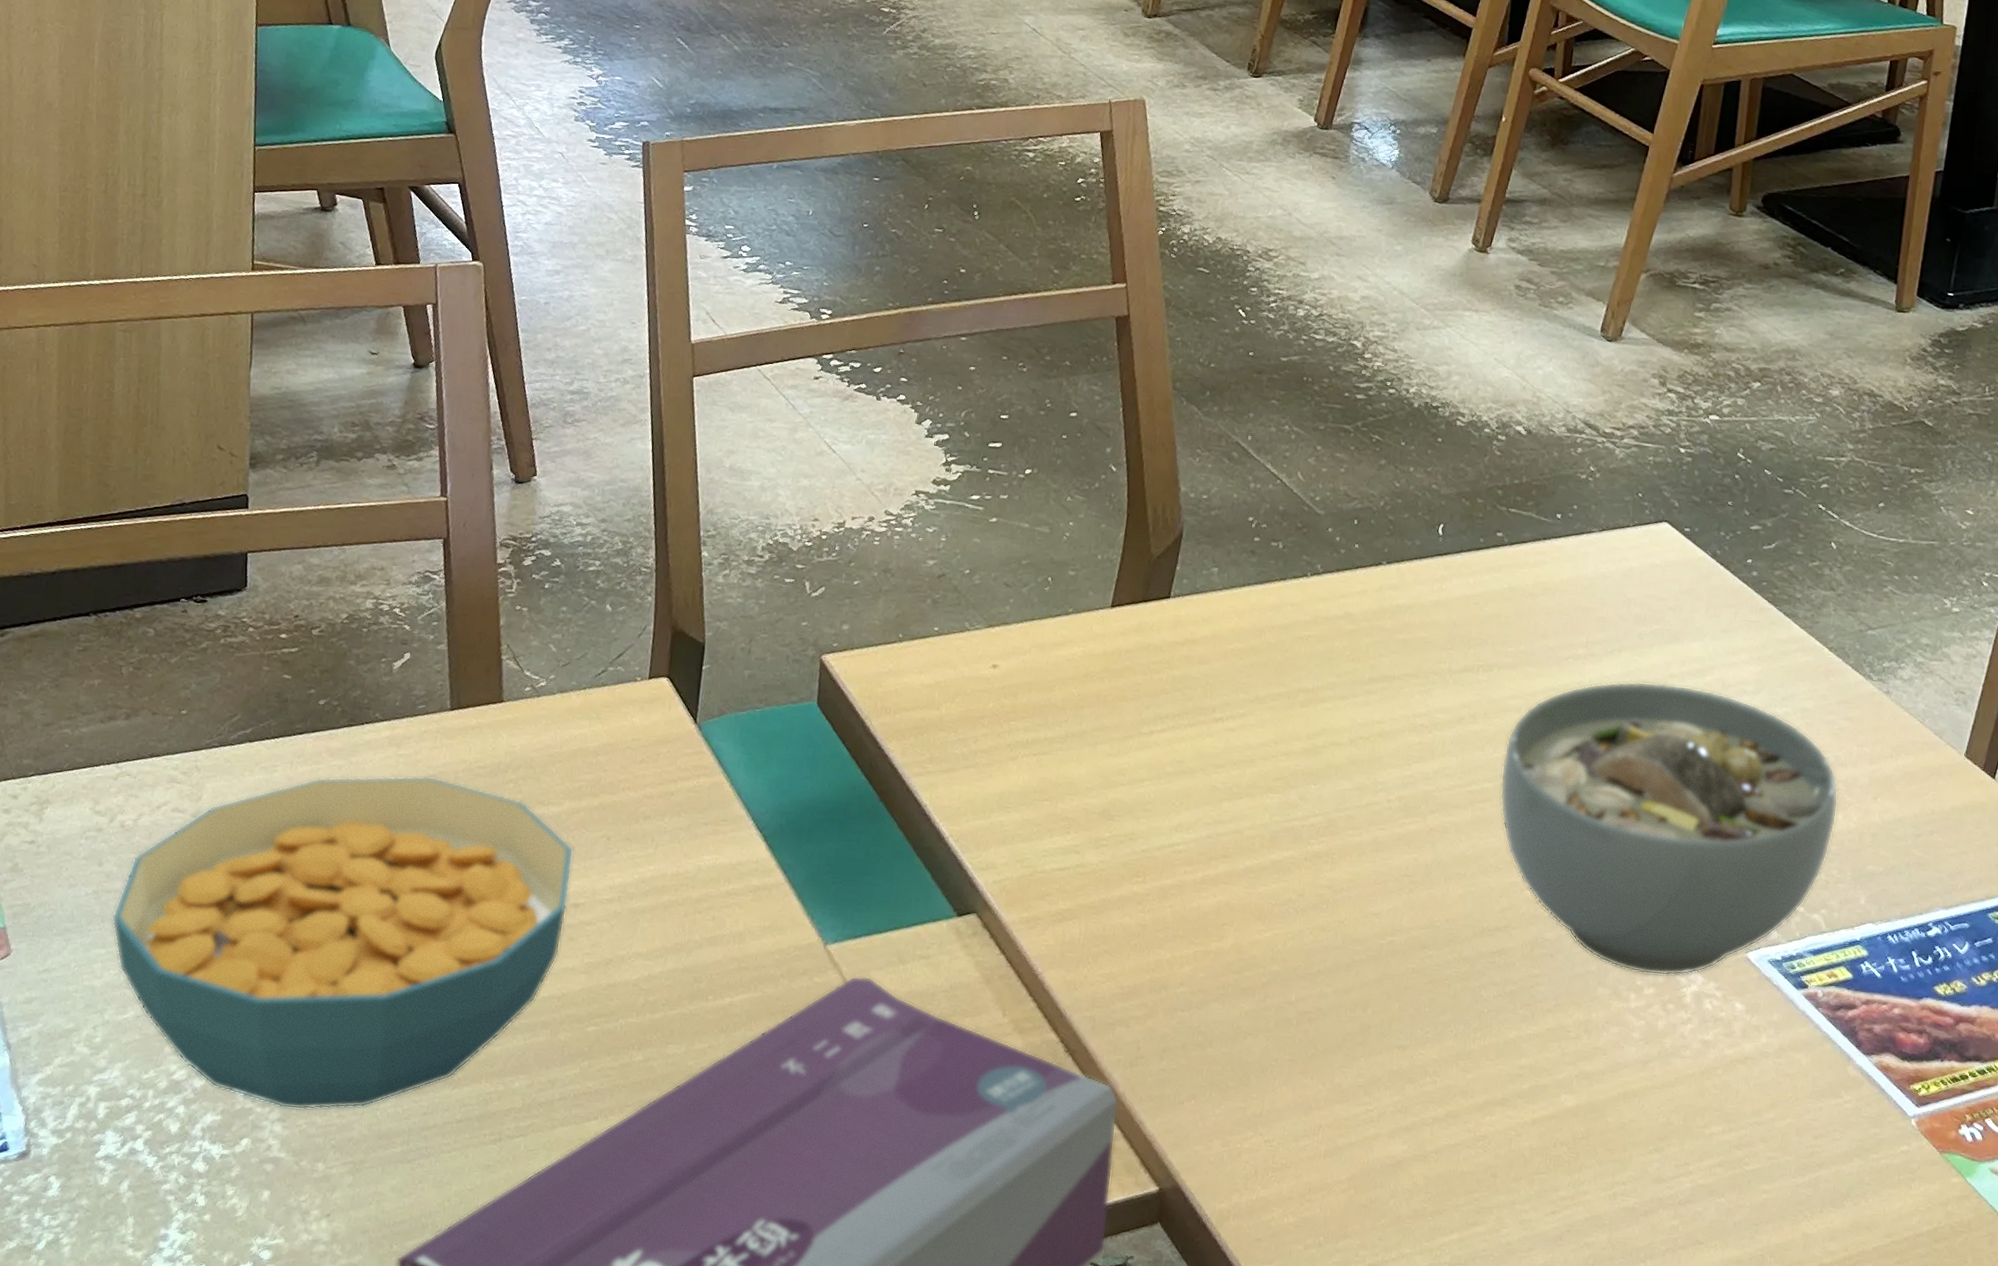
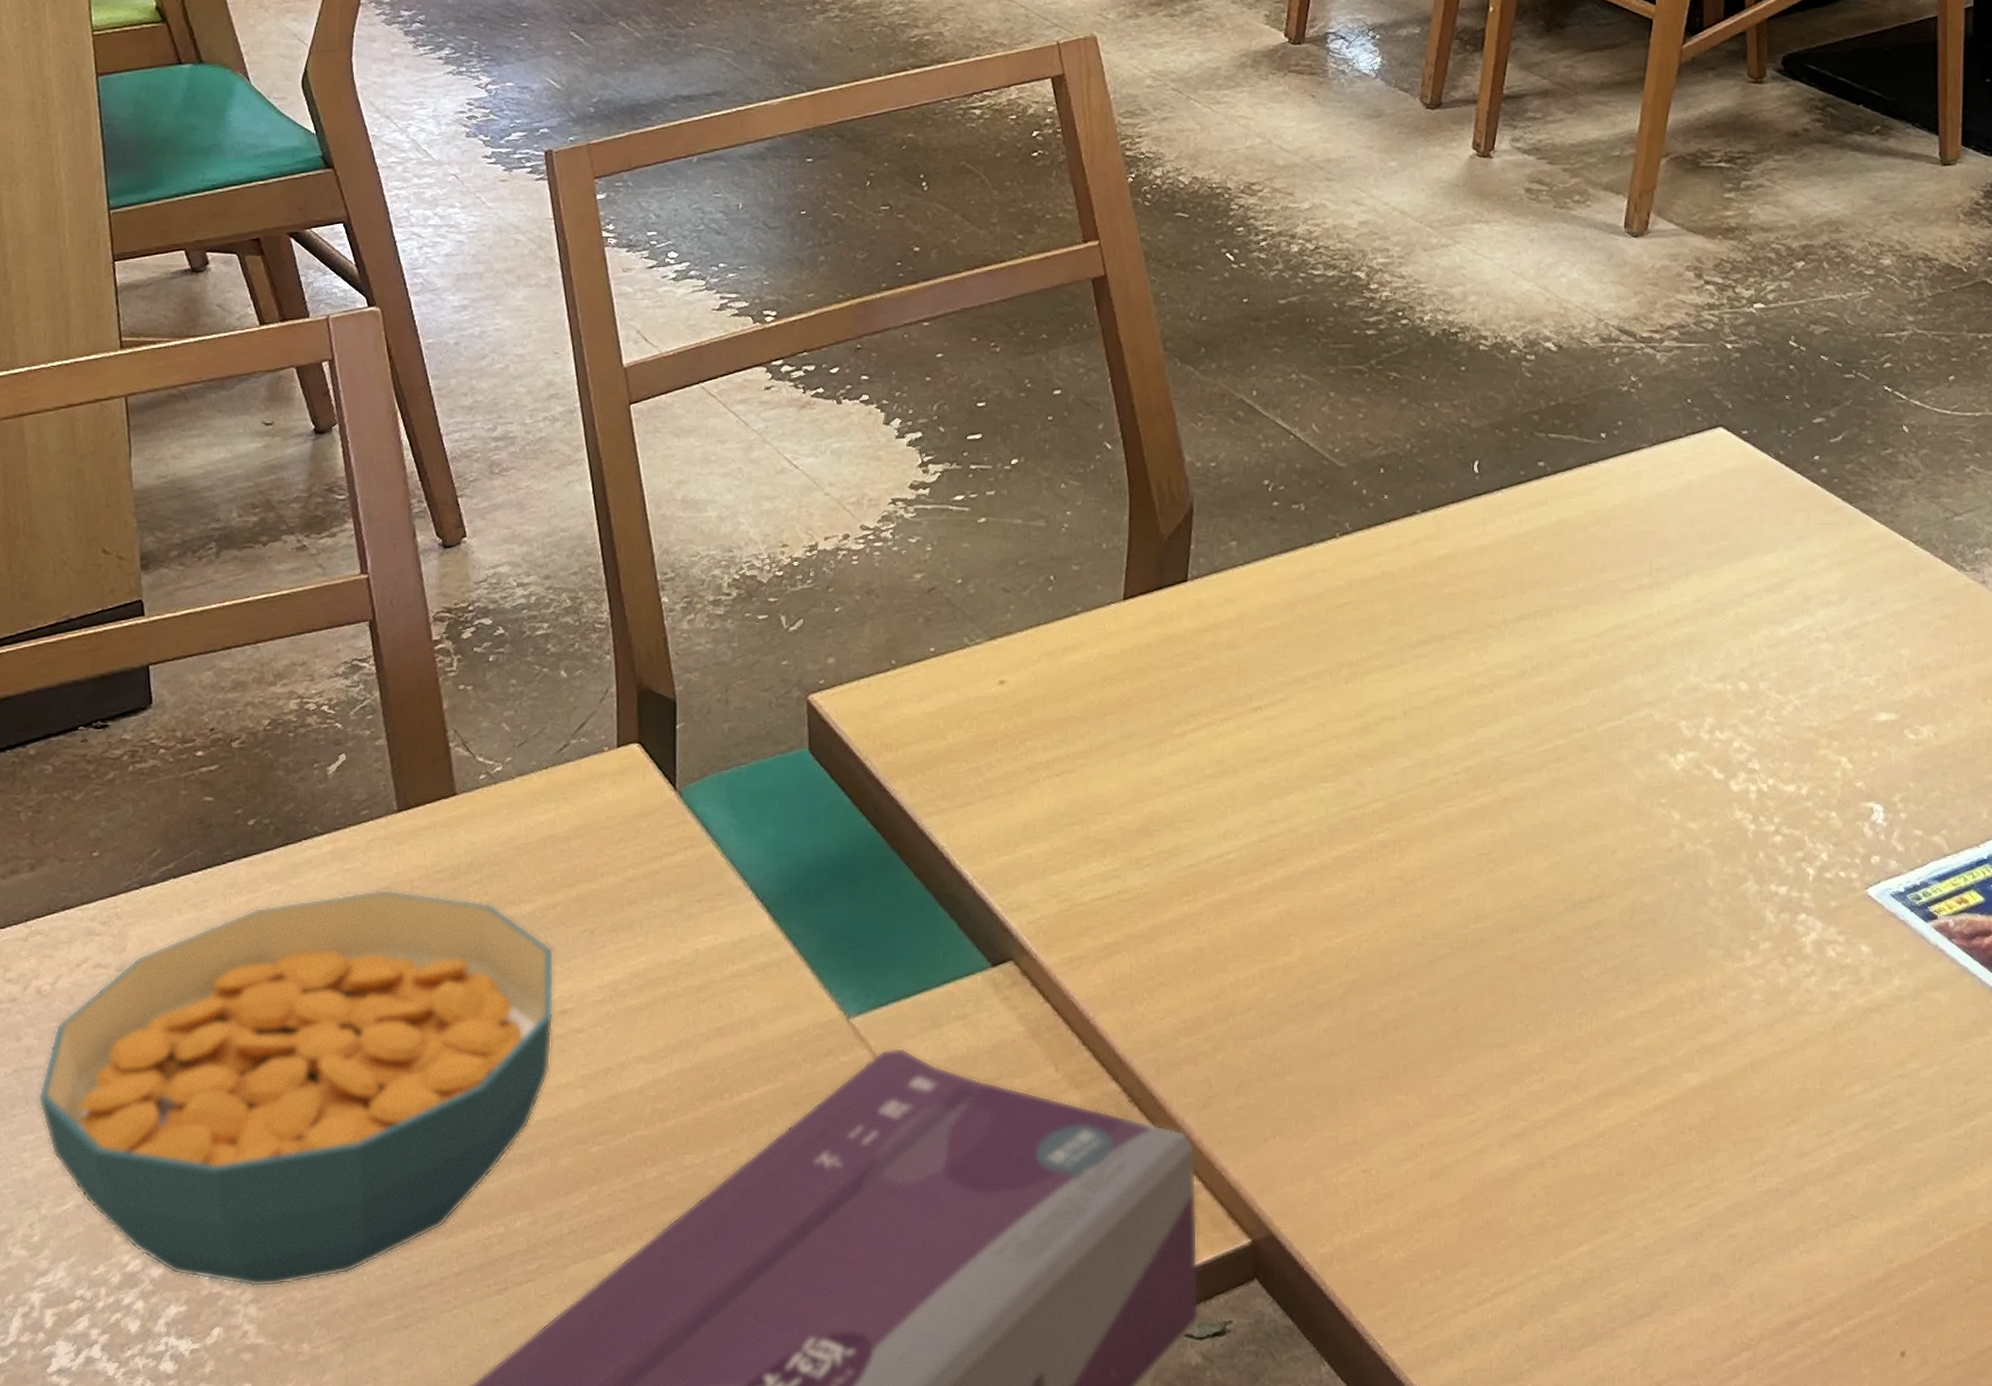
soup bowl: present [1500,681,1839,976] -> none [1574,603,1946,928]

